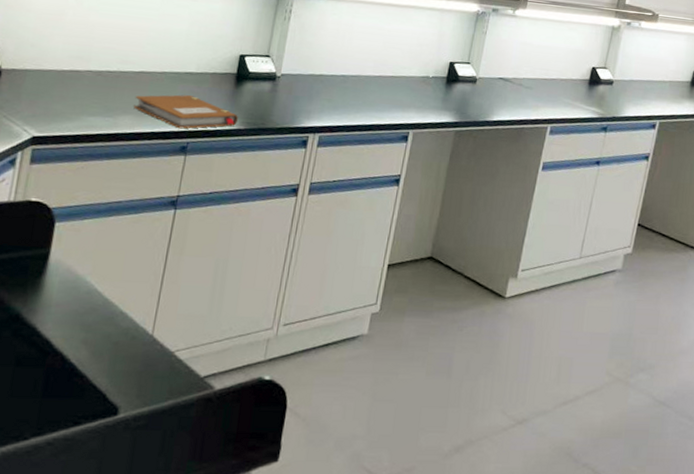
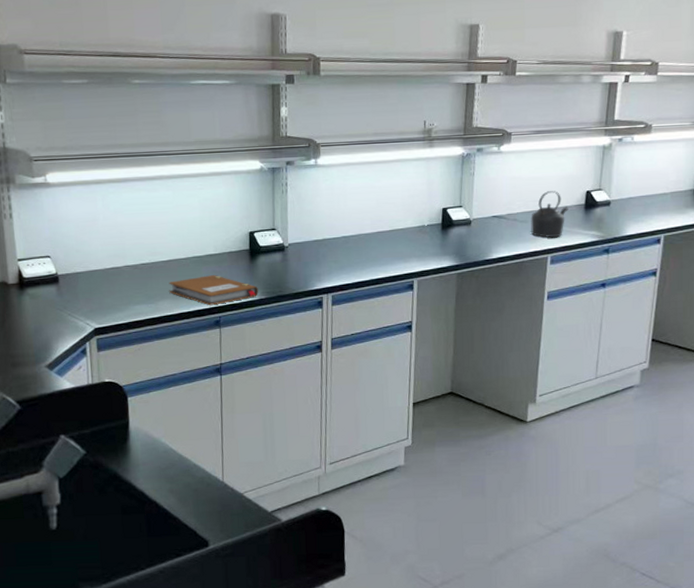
kettle: none [534,61,573,108] -> present [531,191,568,238]

